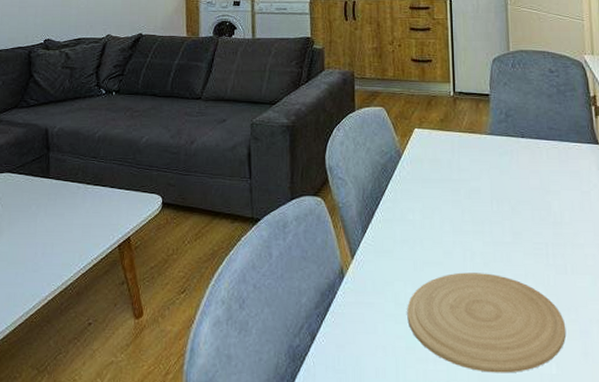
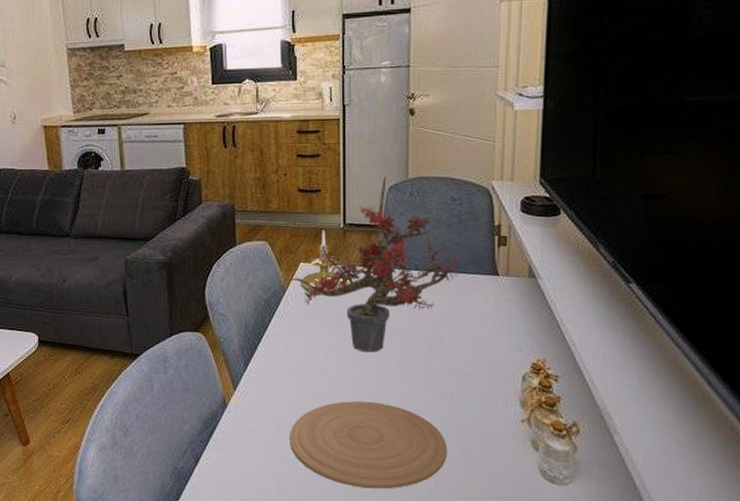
potted plant: none [402,49,563,220] -> present [287,176,461,352]
candle holder: none [414,97,462,160] -> present [300,229,350,294]

